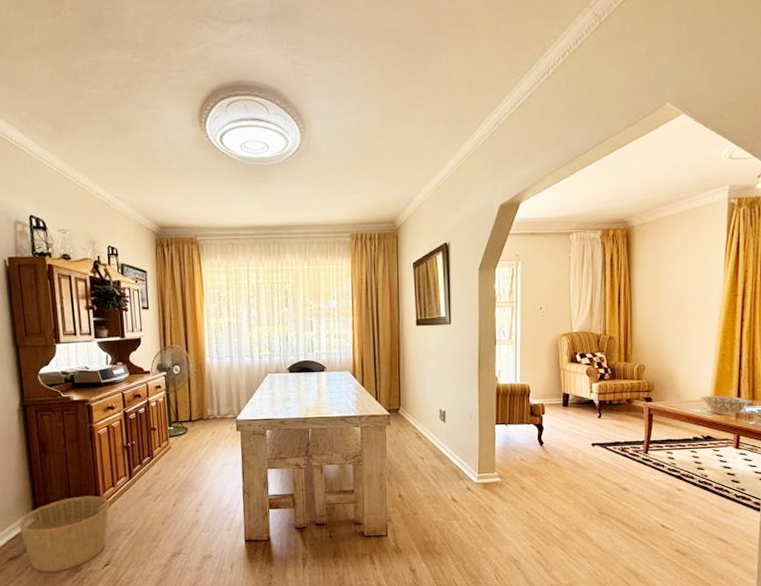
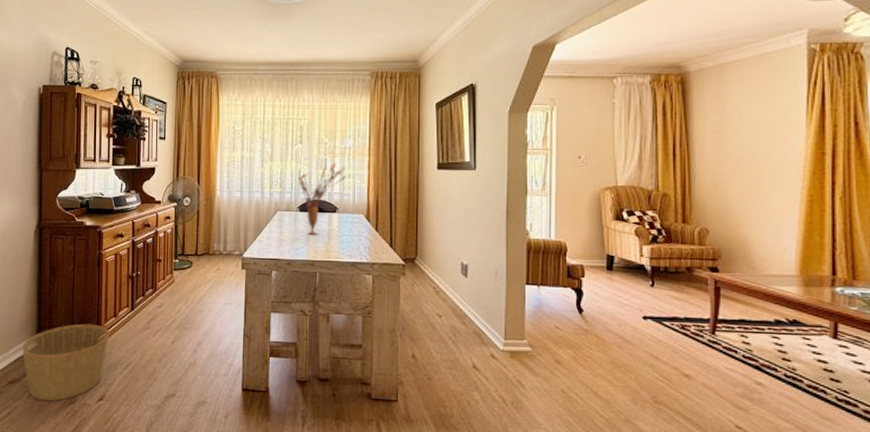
bouquet: none [286,324,331,394] -> present [298,162,346,235]
decorative bowl: present [700,395,753,415] -> none [782,270,853,297]

